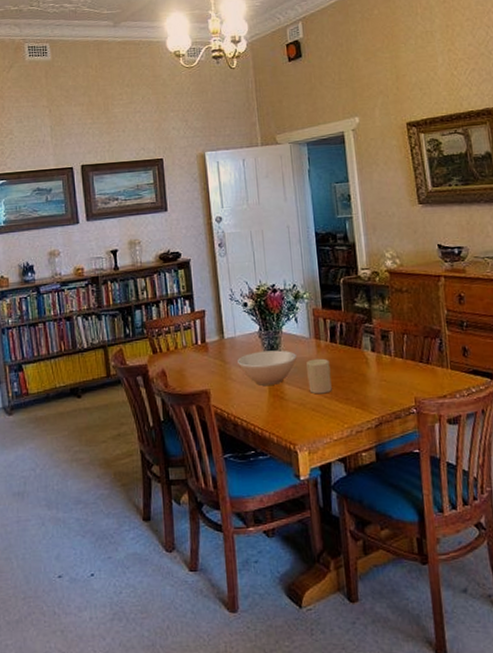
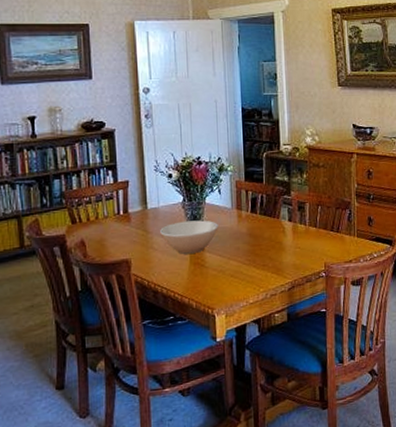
candle: present [305,358,332,394] -> none [226,228,250,262]

